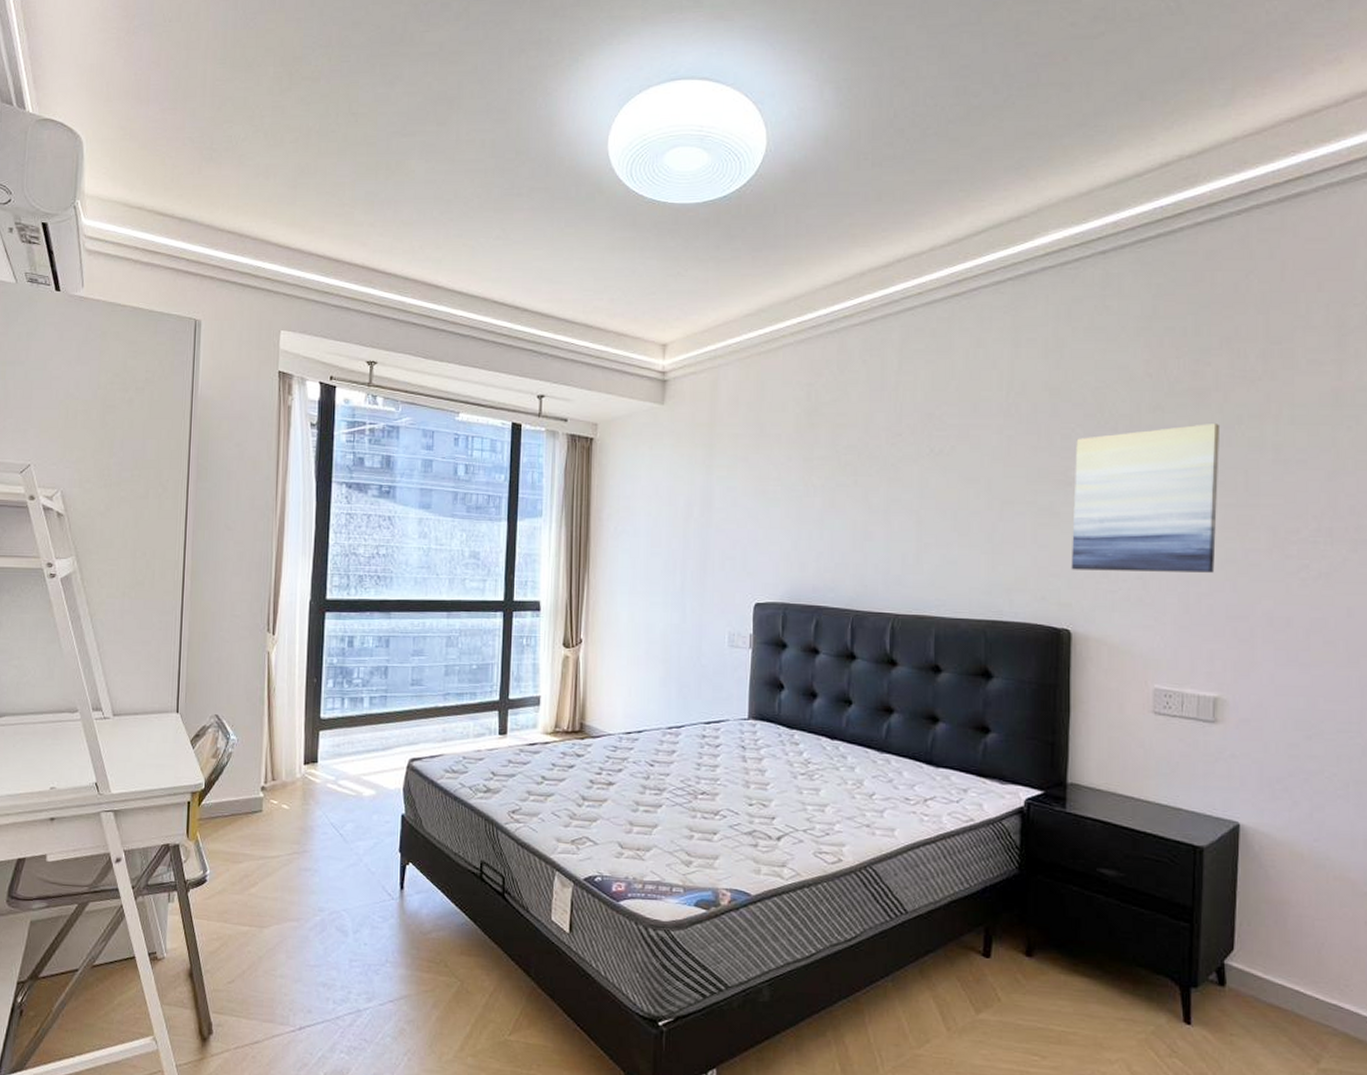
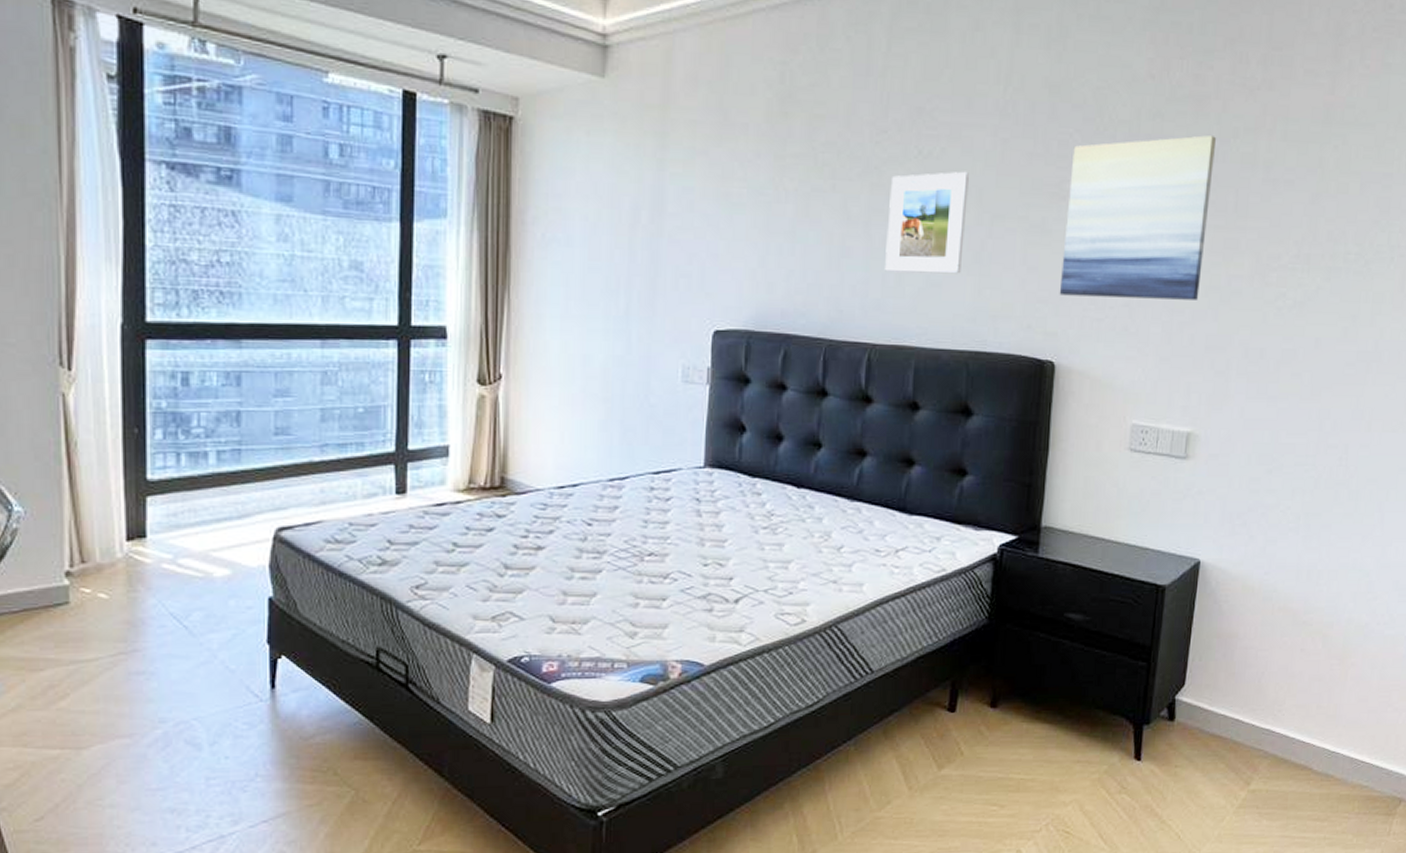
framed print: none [904,464,978,553] -> present [885,171,969,274]

